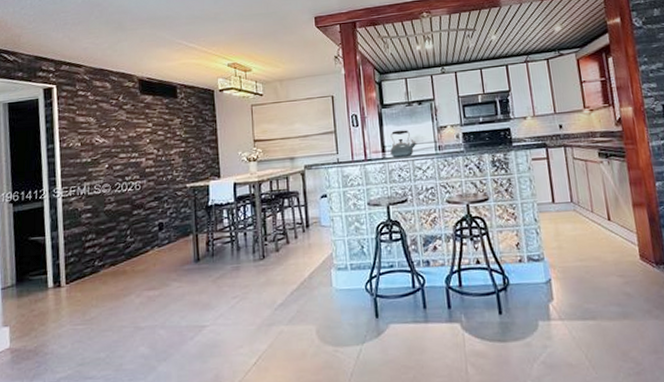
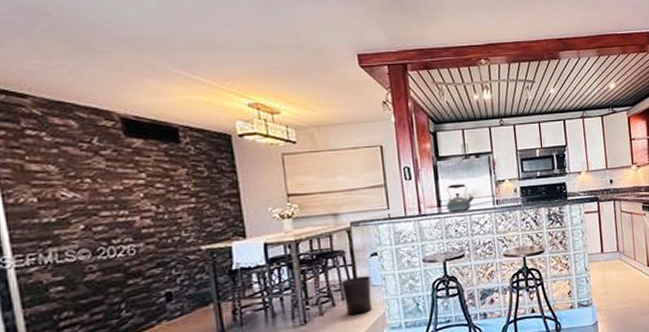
waste bin: none [295,216,321,254] -> present [341,275,372,316]

